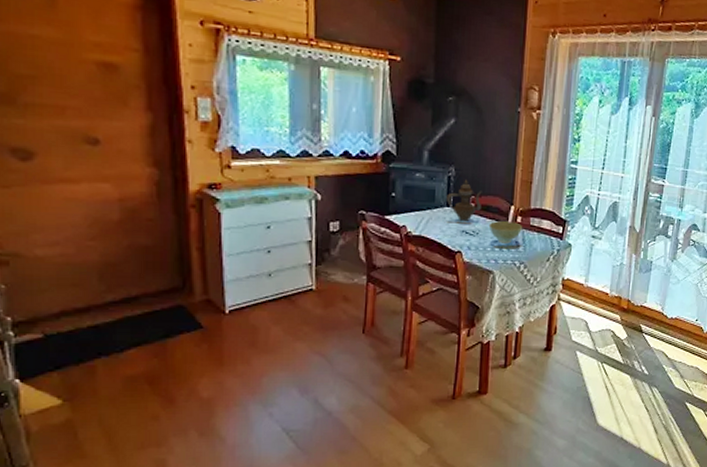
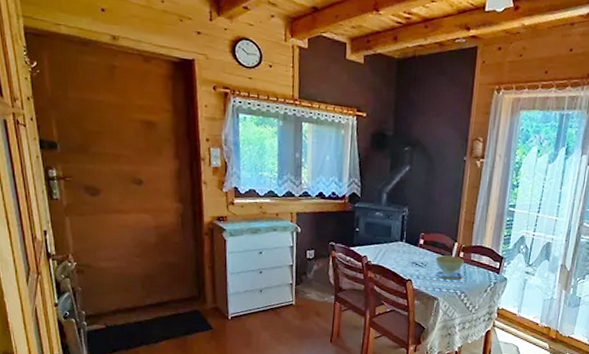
teapot: present [447,179,482,221] -> none [401,218,431,254]

